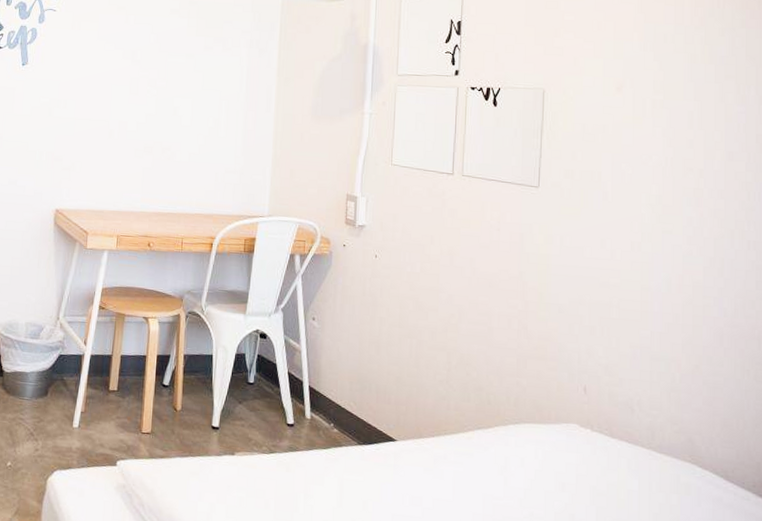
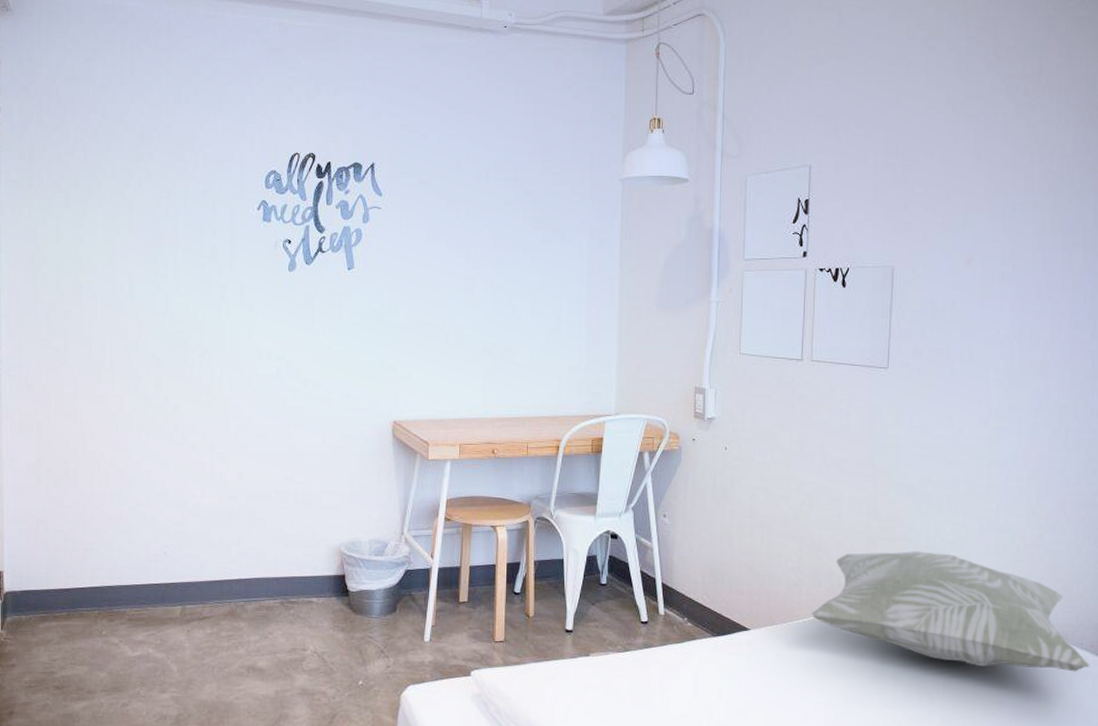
decorative pillow: none [460,370,753,513] -> present [811,551,1090,672]

